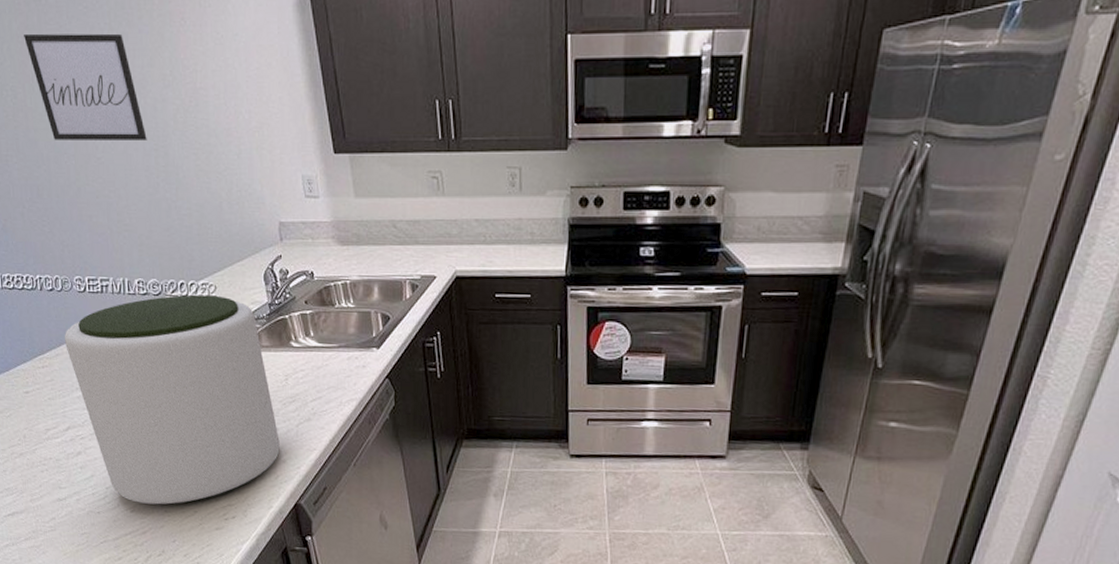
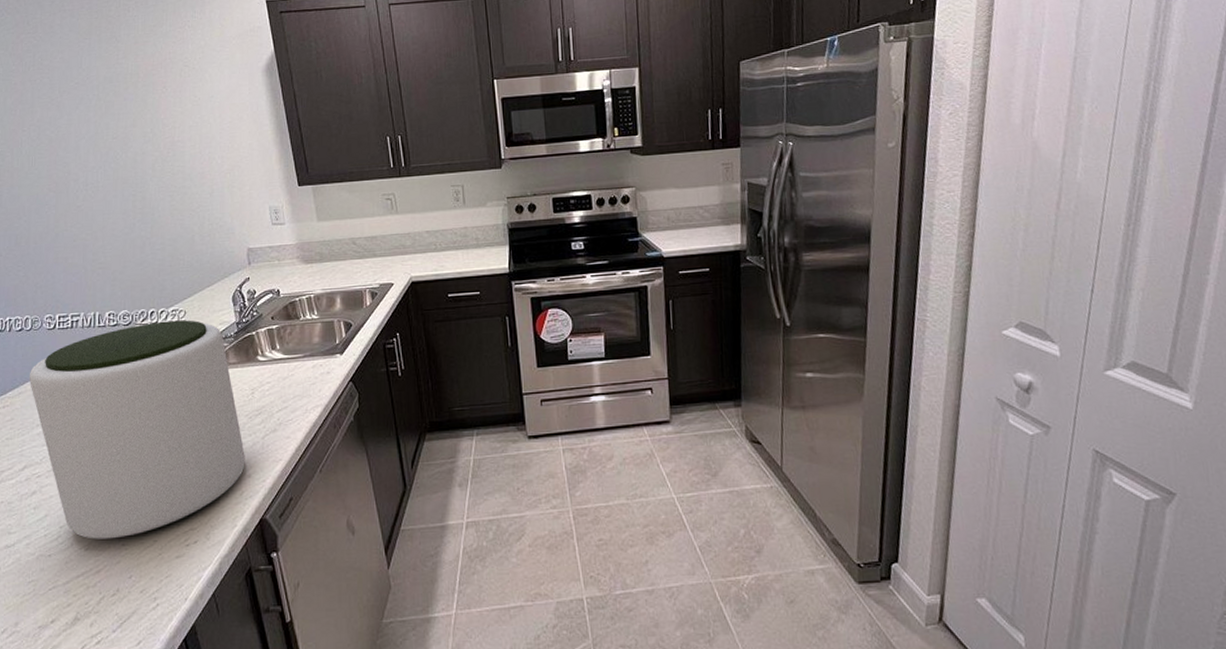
wall art: present [24,33,147,140] -> none [17,102,126,194]

